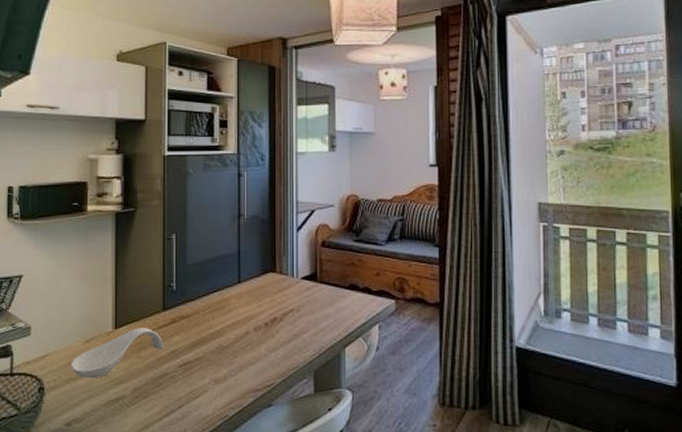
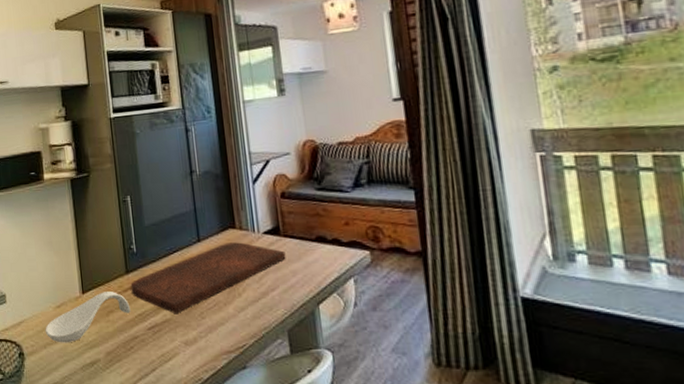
cutting board: none [166,285,320,353] -> present [130,242,286,314]

